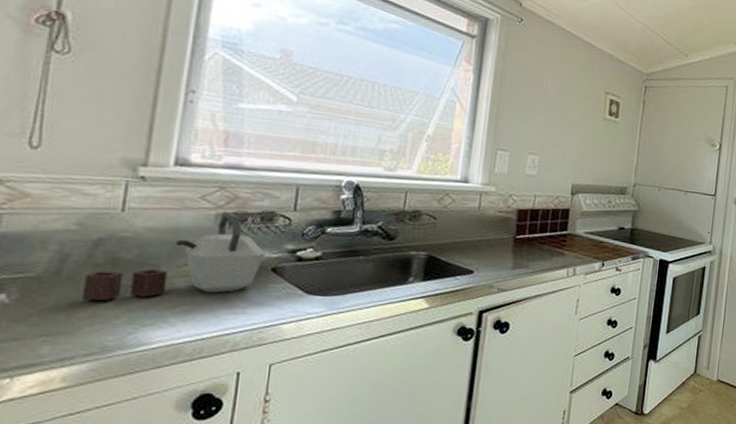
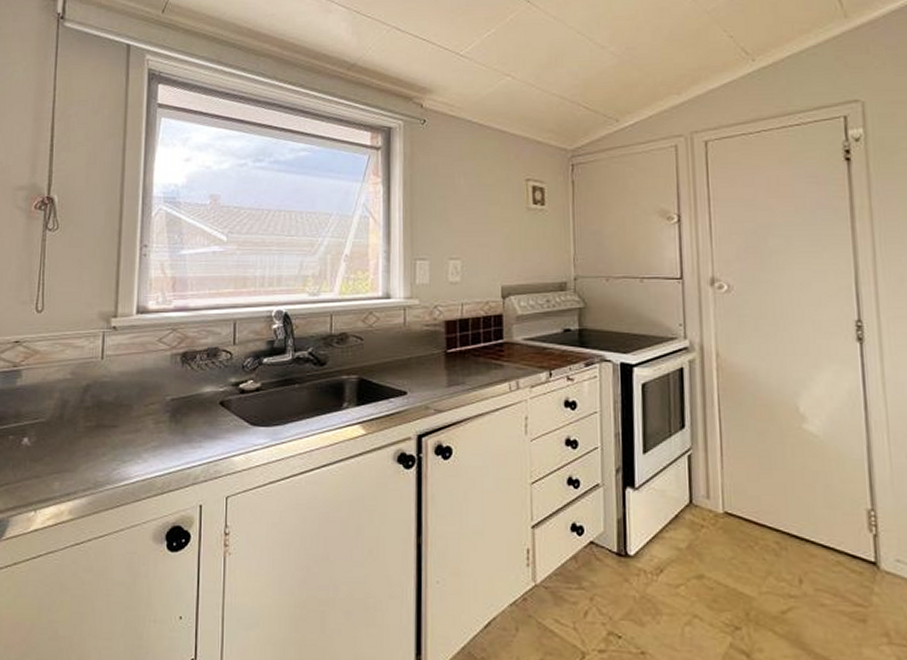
kettle: present [82,211,266,301] -> none [79,350,214,441]

